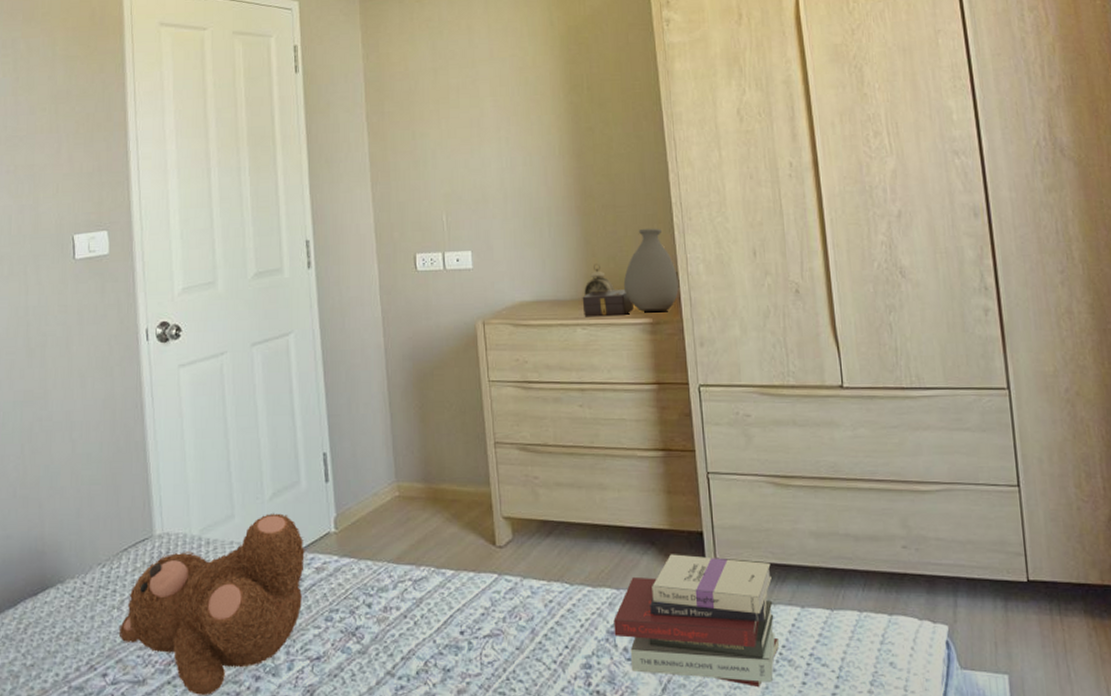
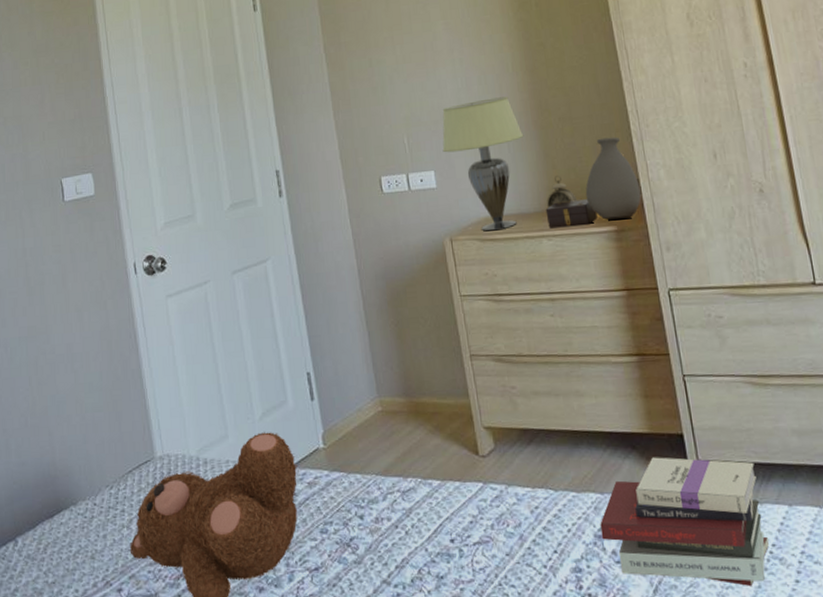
lampshade: none [481,180,566,316] -> present [442,96,524,231]

